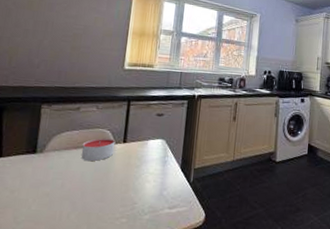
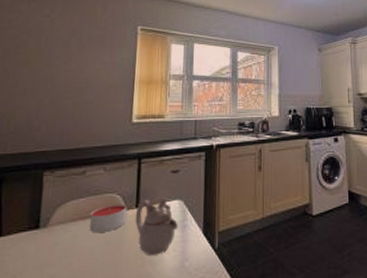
teapot: none [122,136,160,184] -> present [135,199,178,255]

